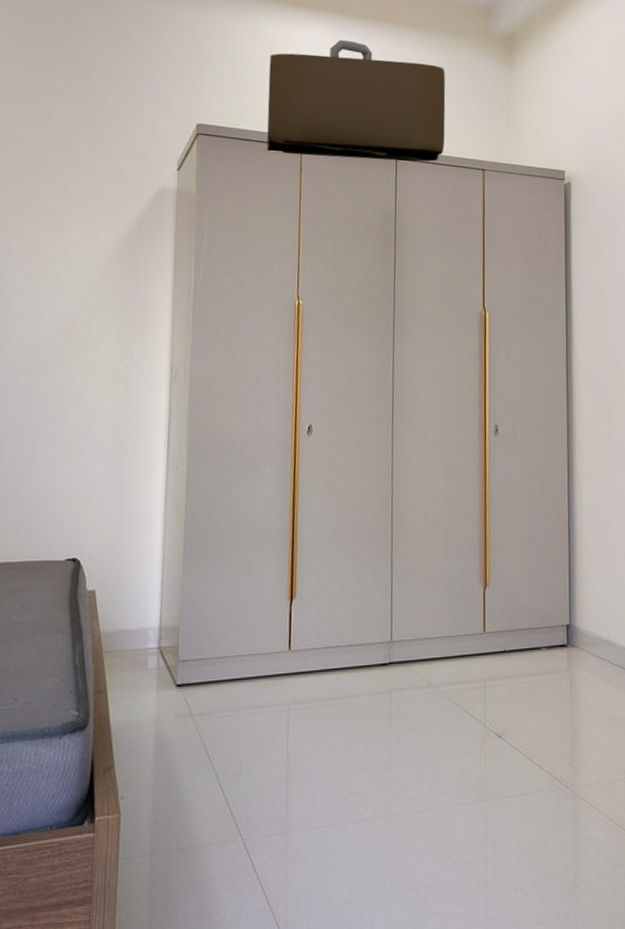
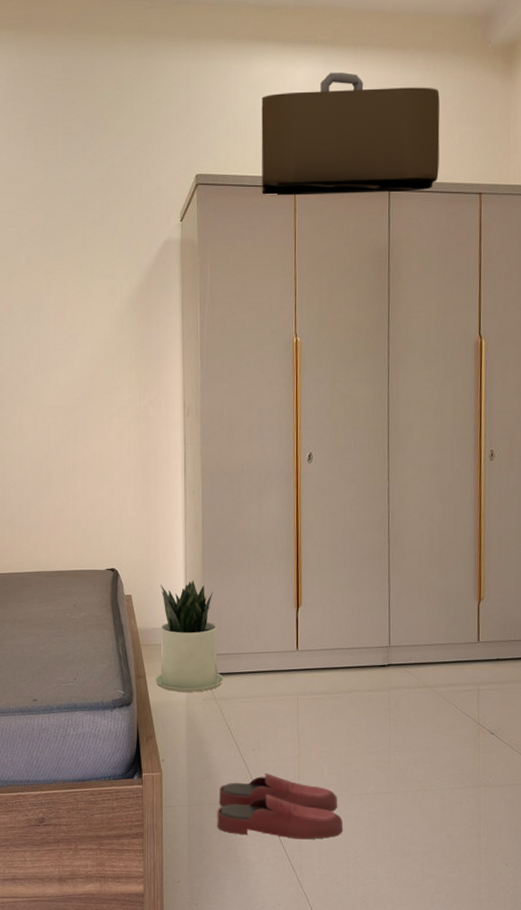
planter: none [117,570,203,709] -> present [154,580,224,692]
slippers: none [186,804,336,887] -> present [217,773,343,840]

